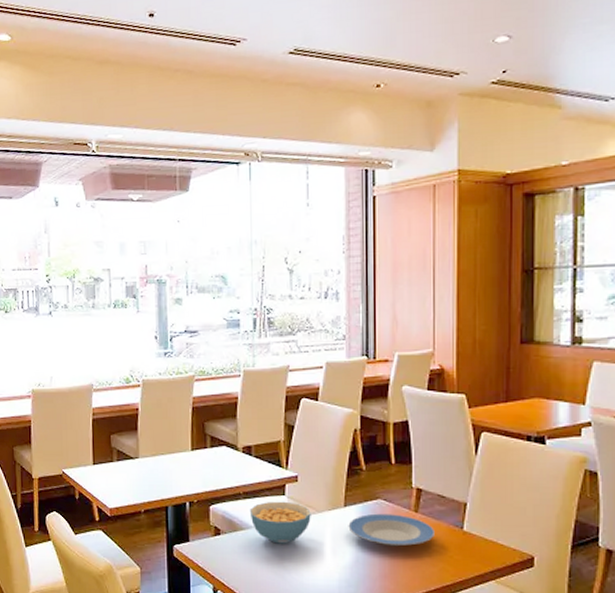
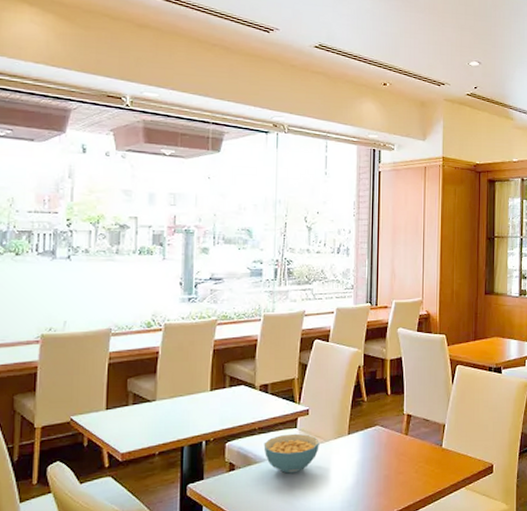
plate: present [348,513,435,547] -> none [351,438,420,467]

